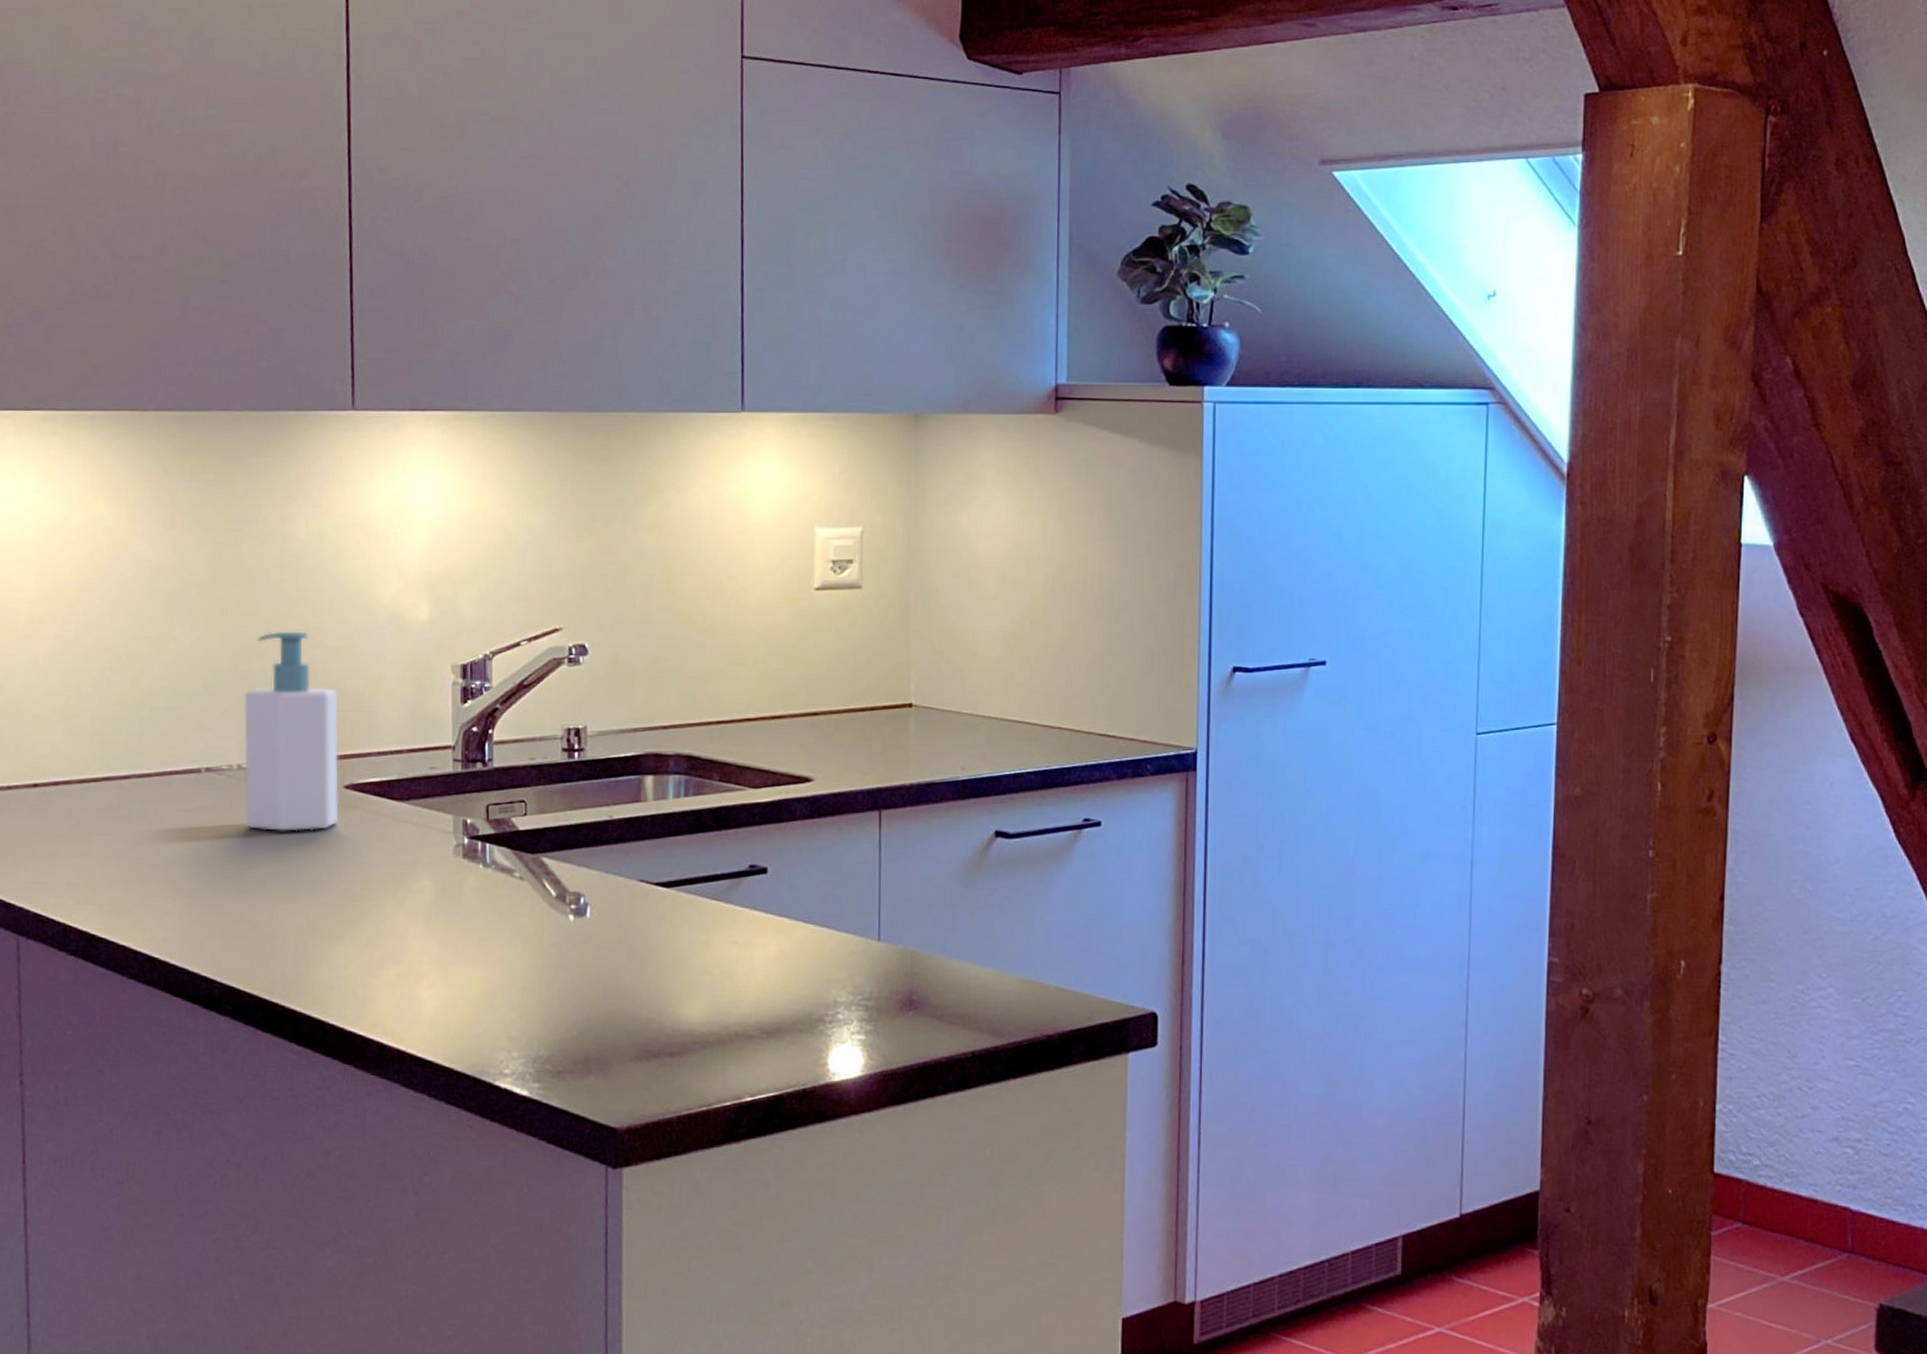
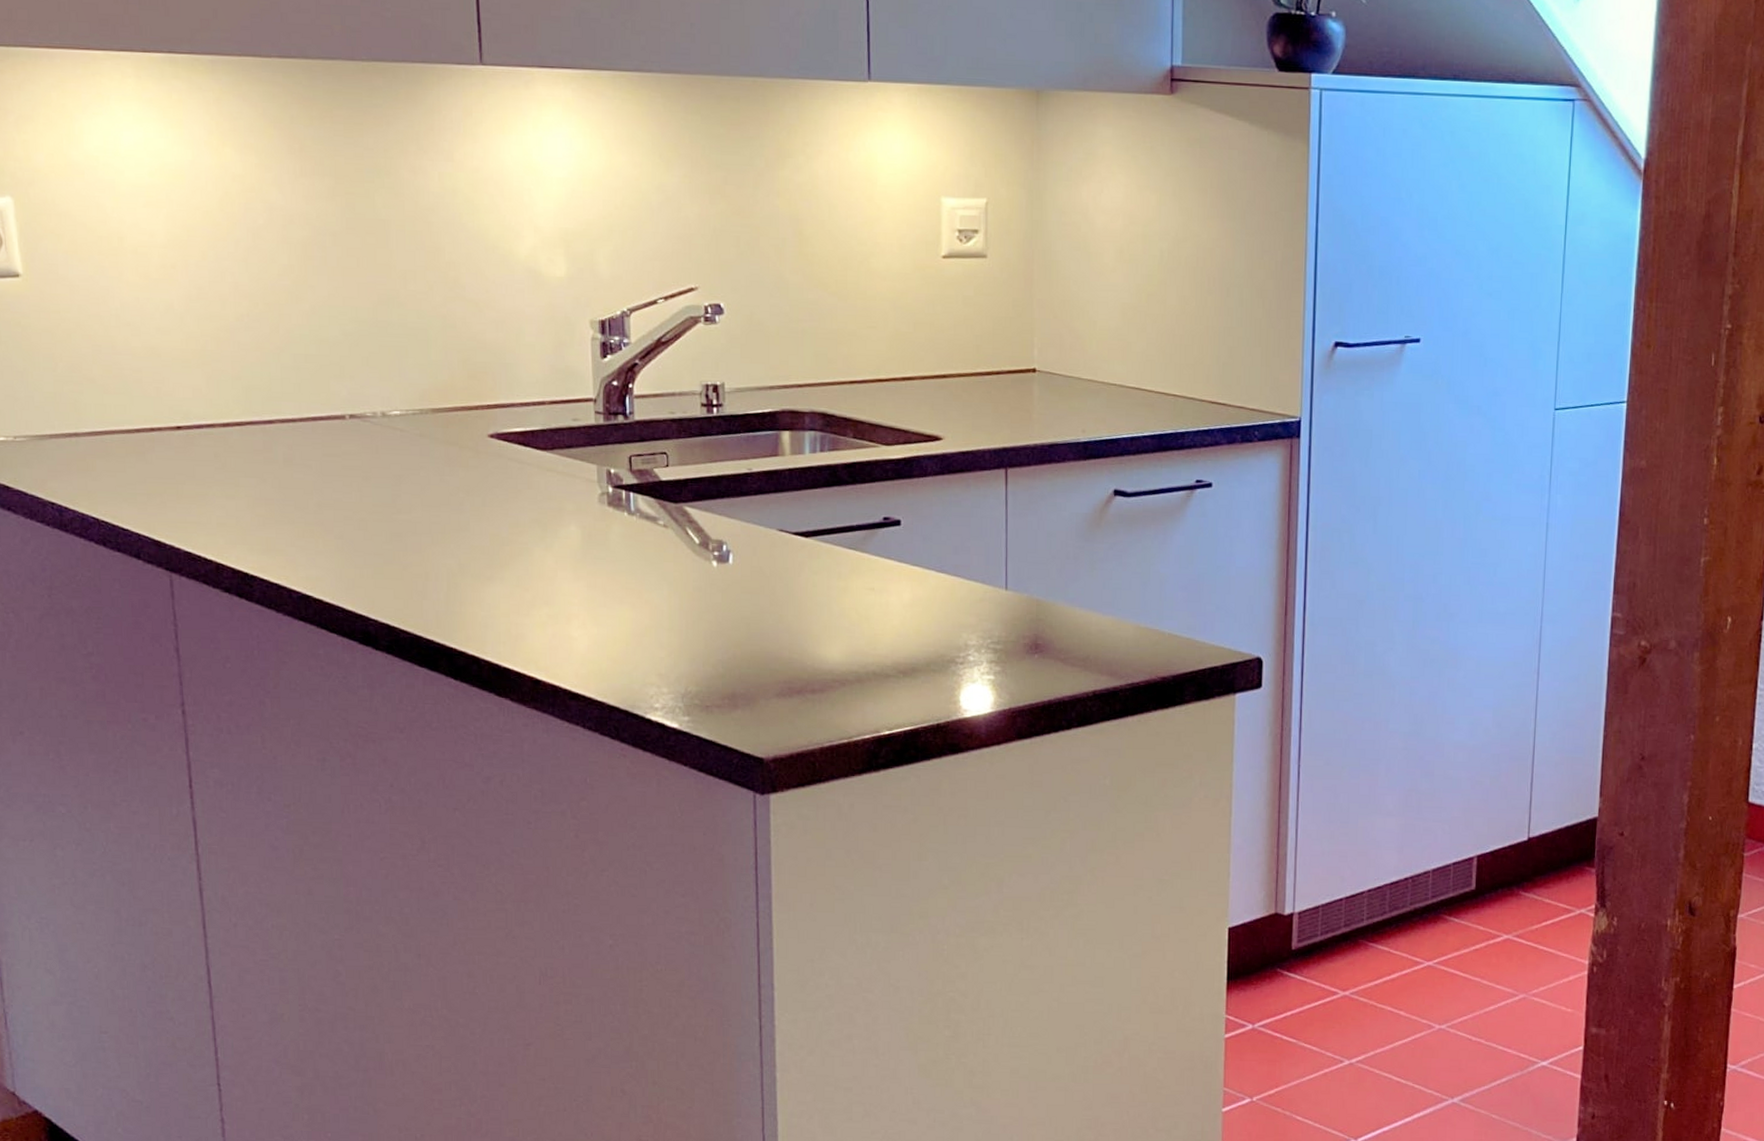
soap bottle: present [244,631,339,831] -> none [385,282,485,478]

